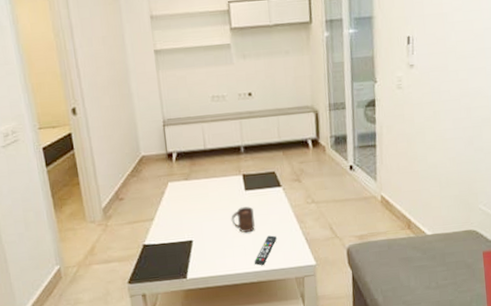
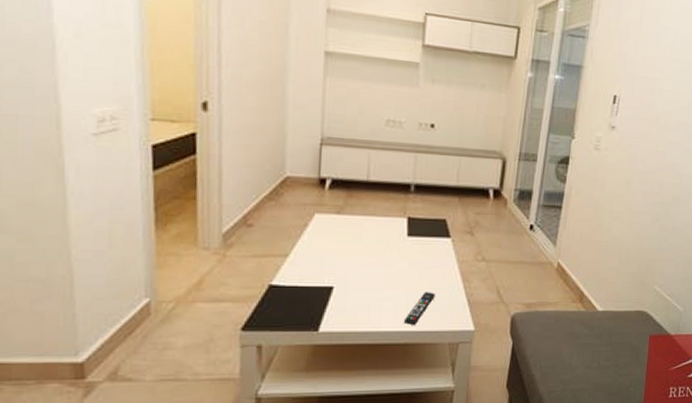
cup: present [231,206,255,233] -> none [385,255,413,286]

